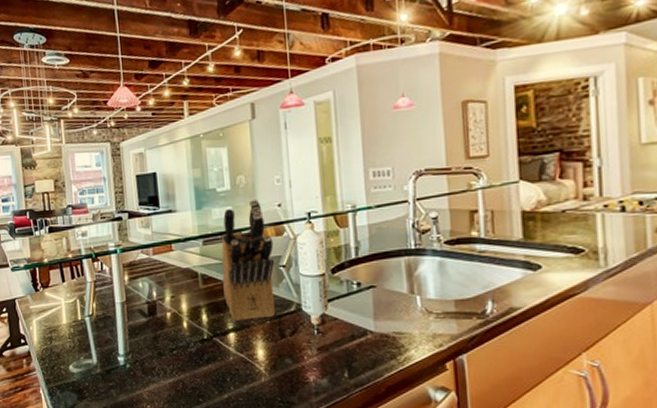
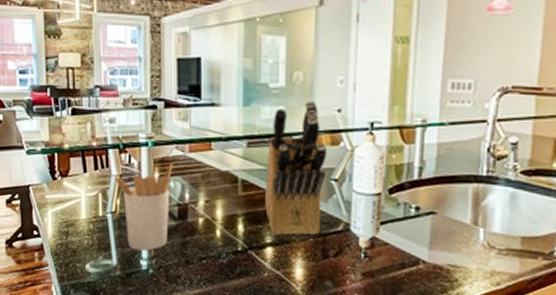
utensil holder: none [89,266,141,348] -> present [113,163,173,251]

